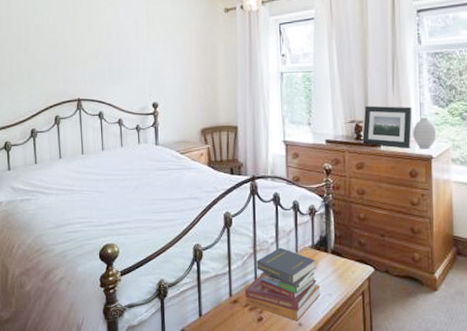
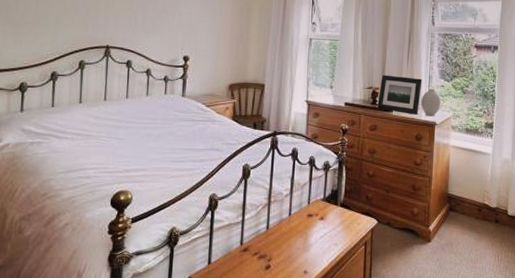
books: present [245,247,321,322] -> none [255,199,328,269]

